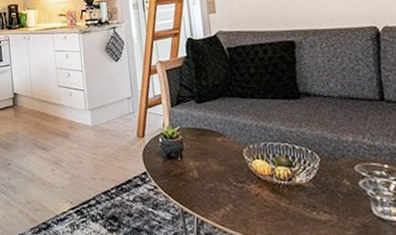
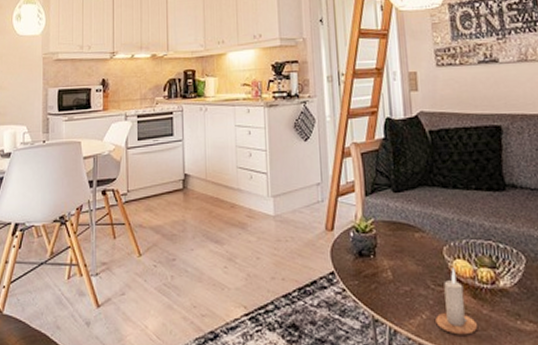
candle: none [238,167,276,224] -> present [435,267,477,335]

